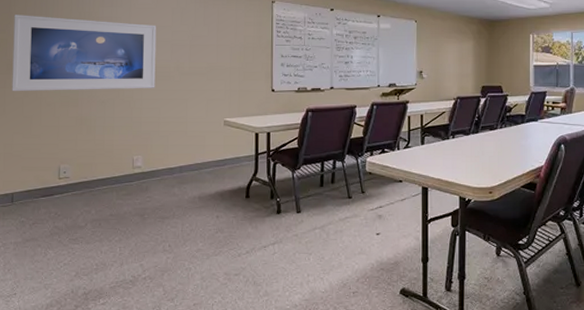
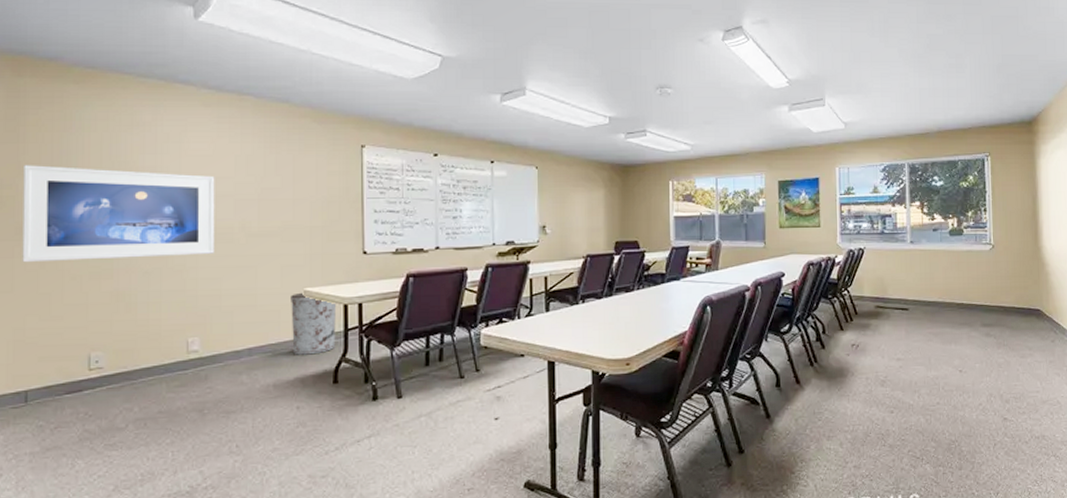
trash can: none [213,122,249,174] -> present [291,292,336,355]

